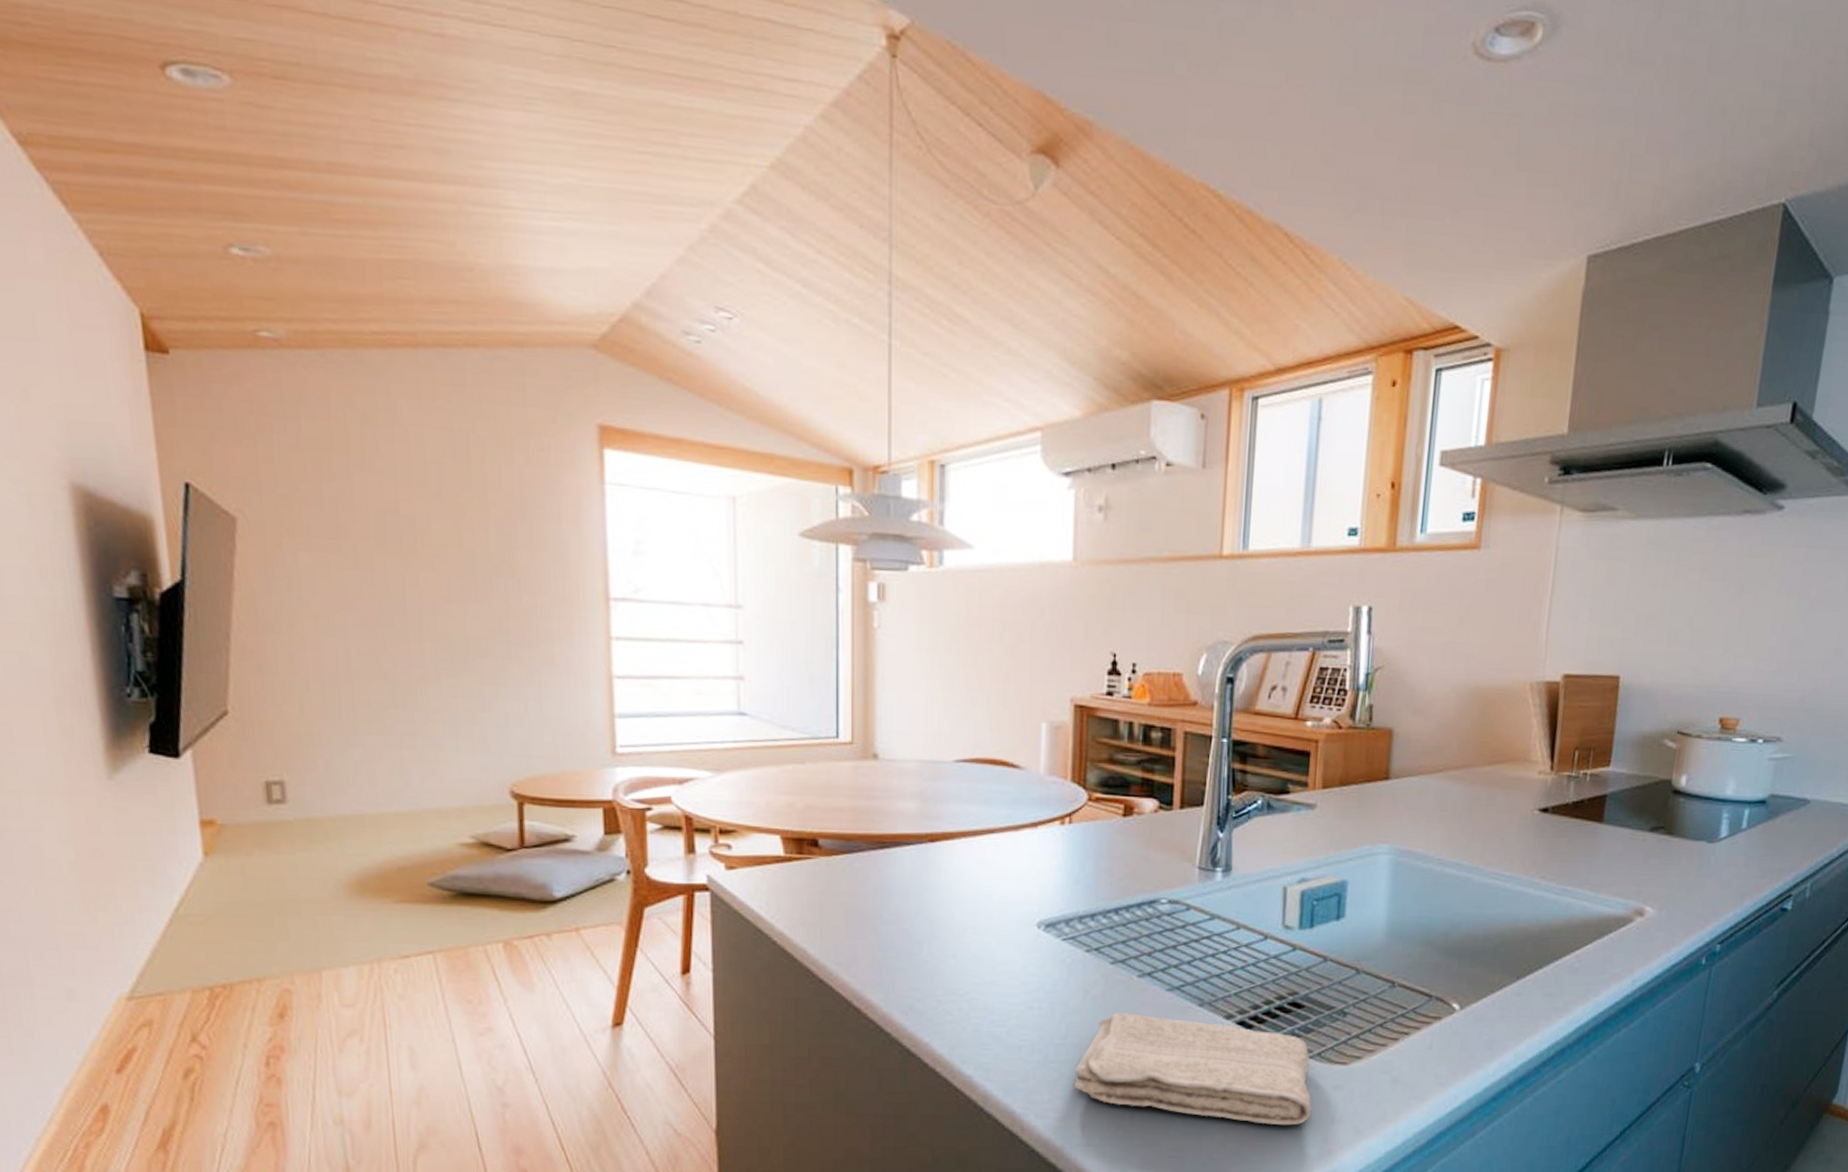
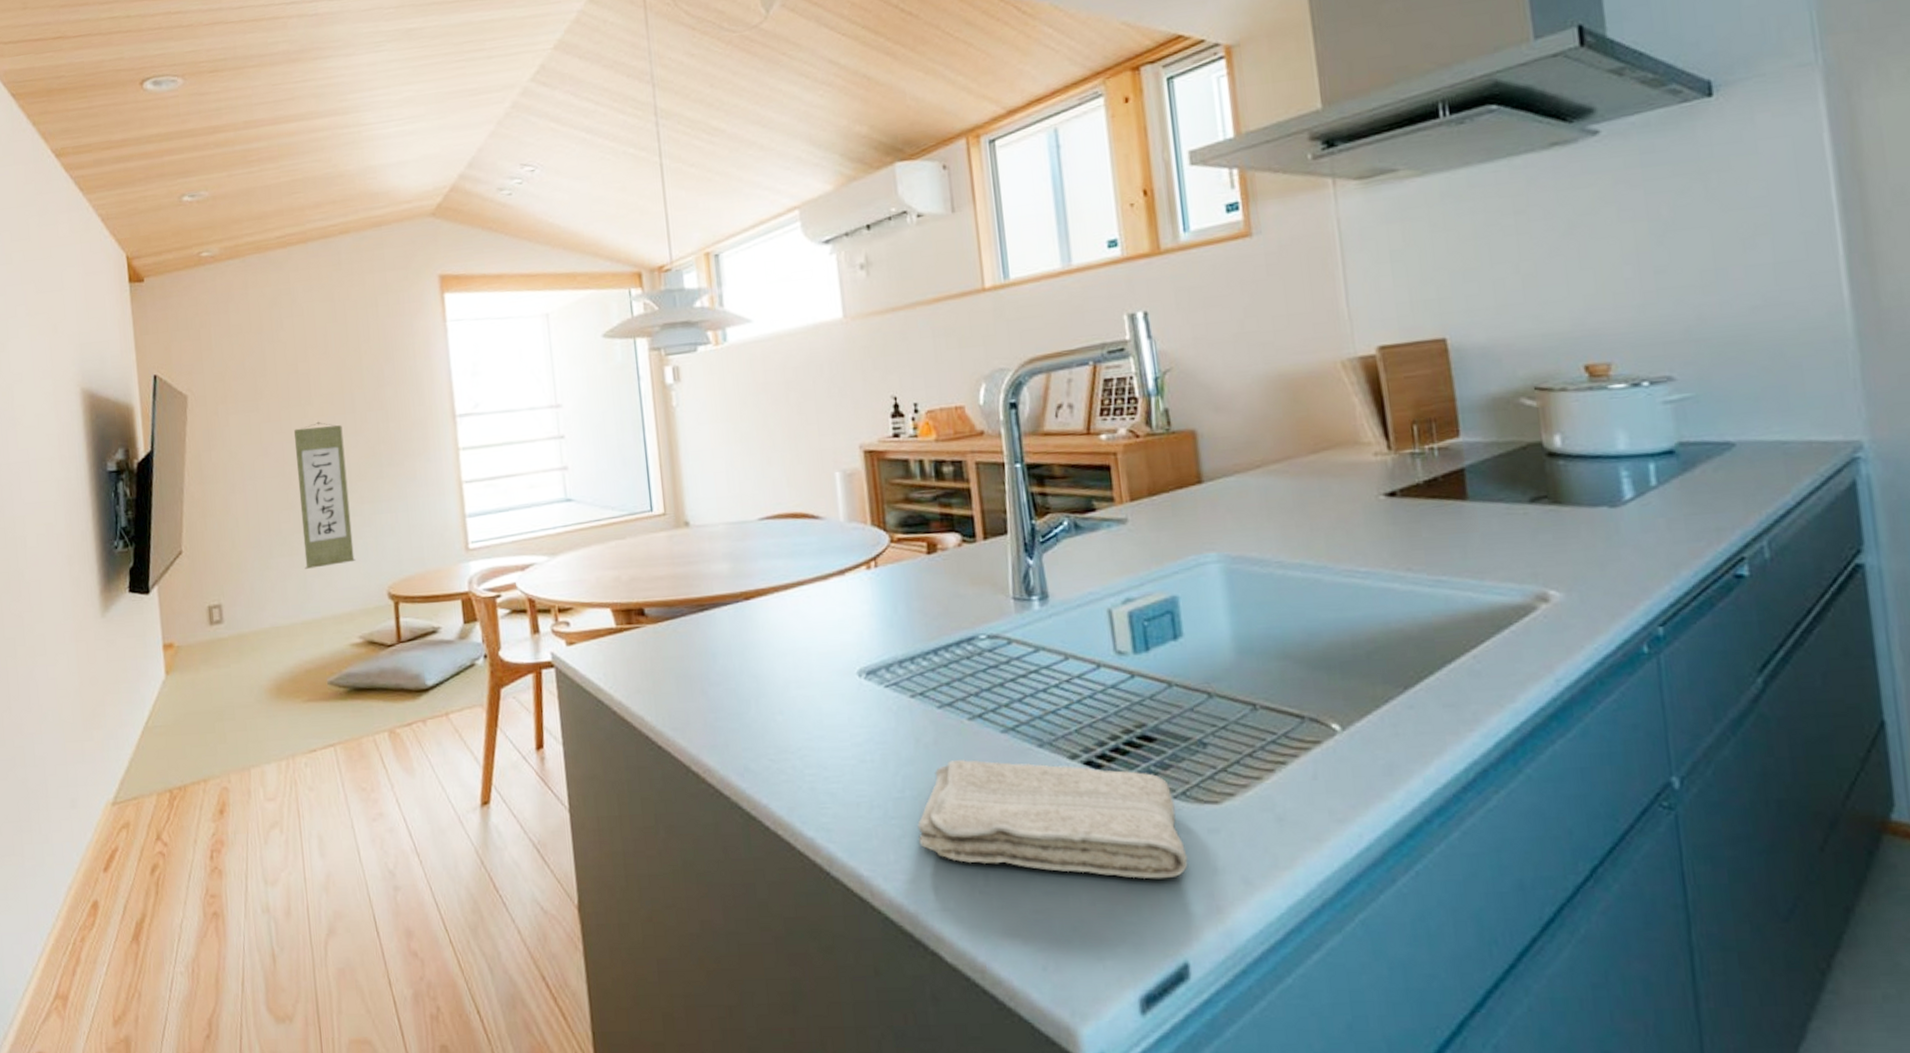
wall scroll: none [392,578,470,753] -> present [294,421,356,569]

